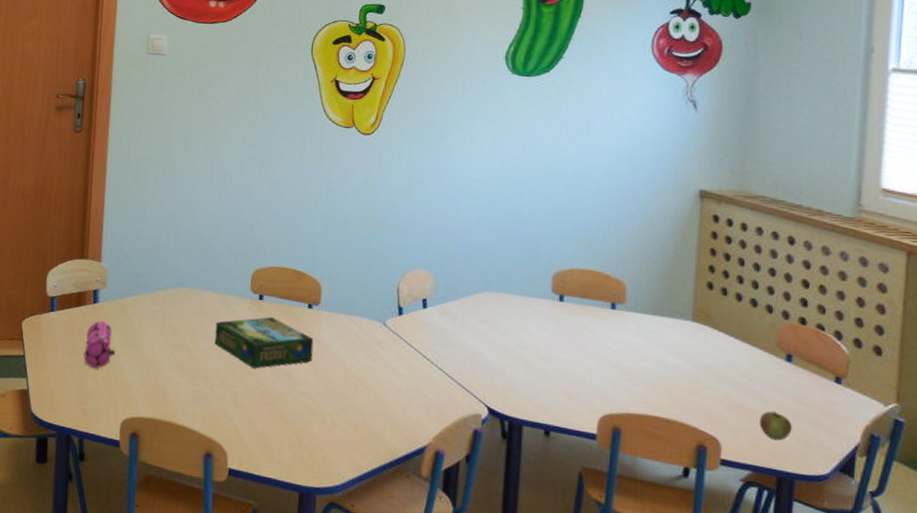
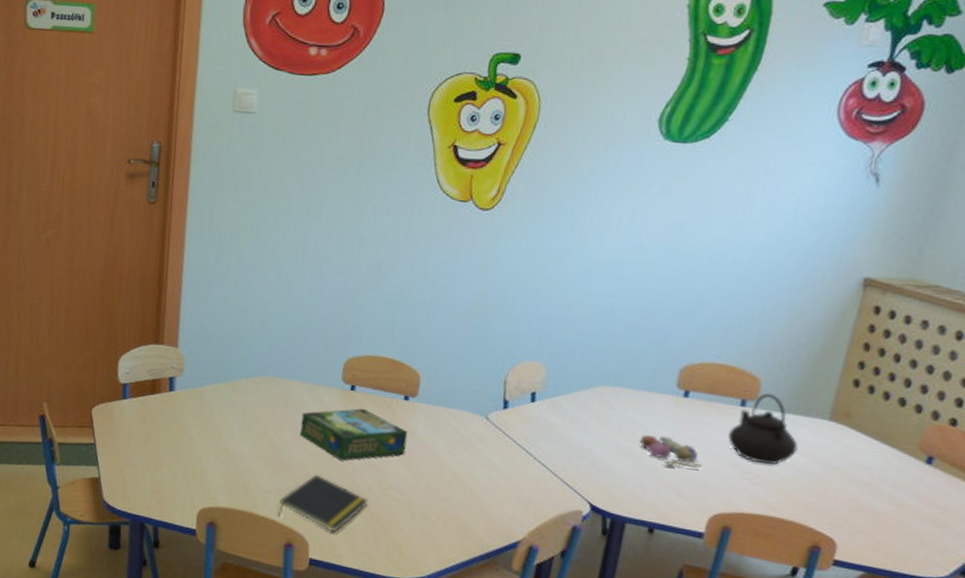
pencil case: present [83,320,115,369] -> none [158,409,192,458]
notepad: none [197,382,282,441] -> present [278,474,369,533]
toy food set: none [525,338,586,370] -> present [640,435,703,468]
teapot: none [605,296,669,365] -> present [728,393,798,465]
apple: present [759,411,792,441] -> none [882,513,919,543]

